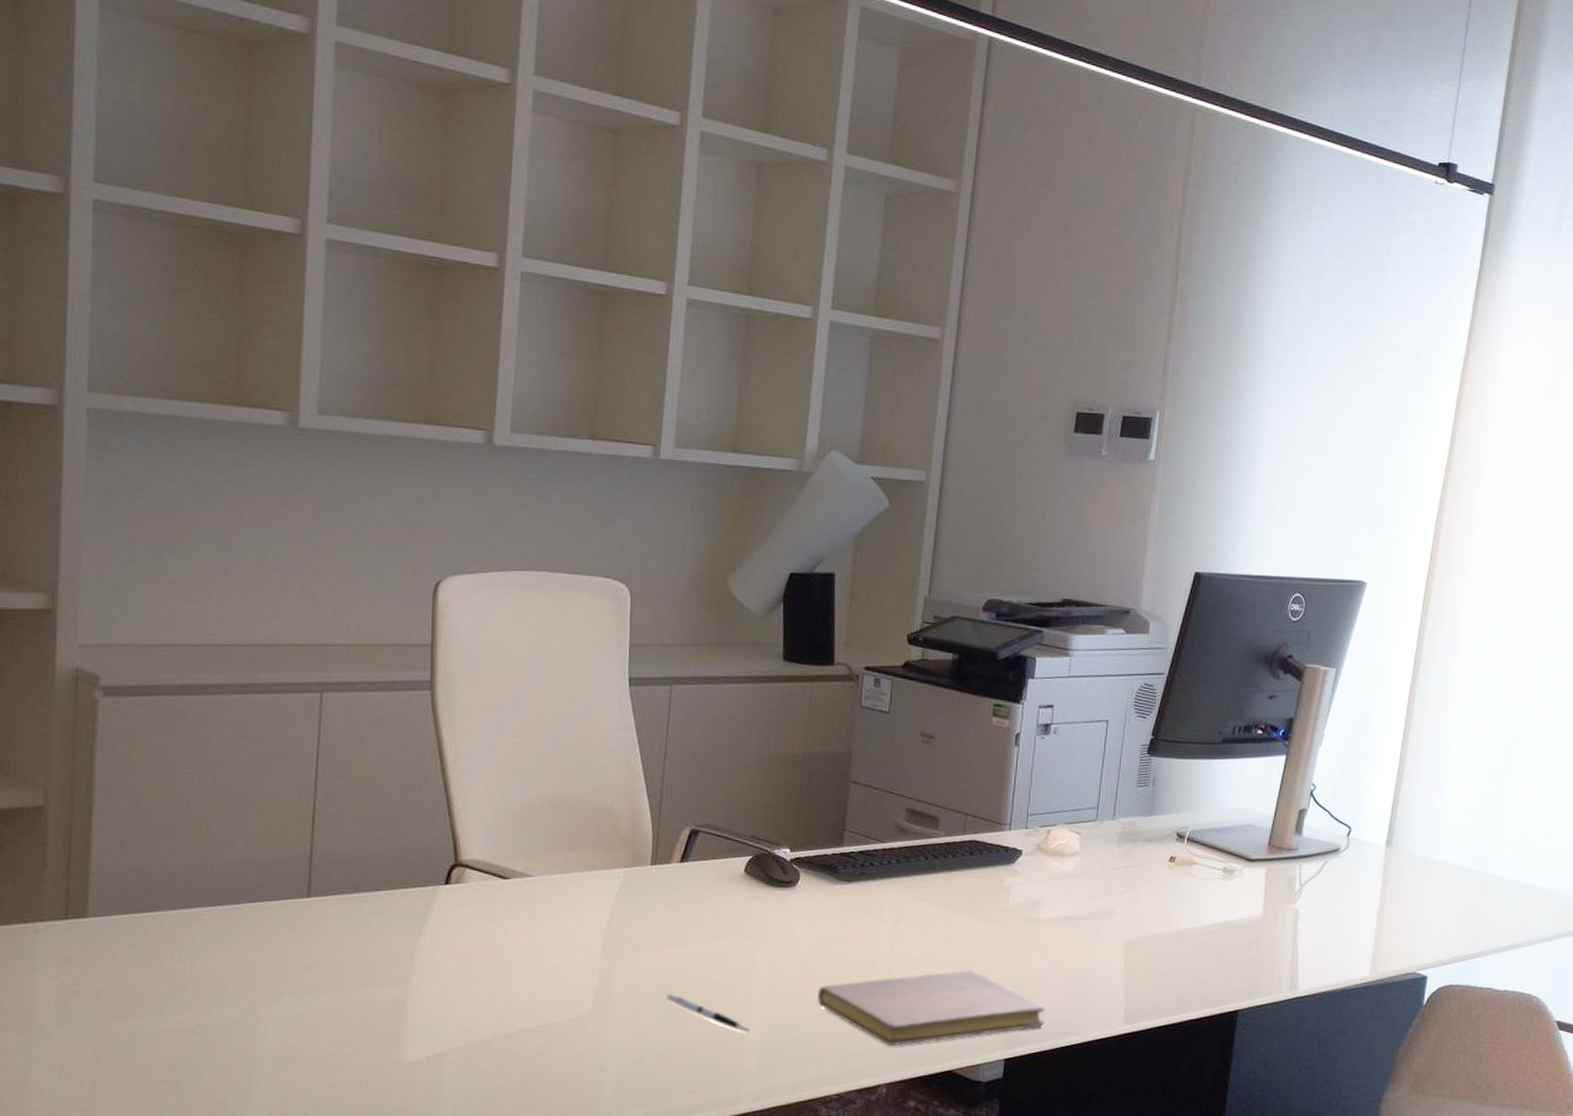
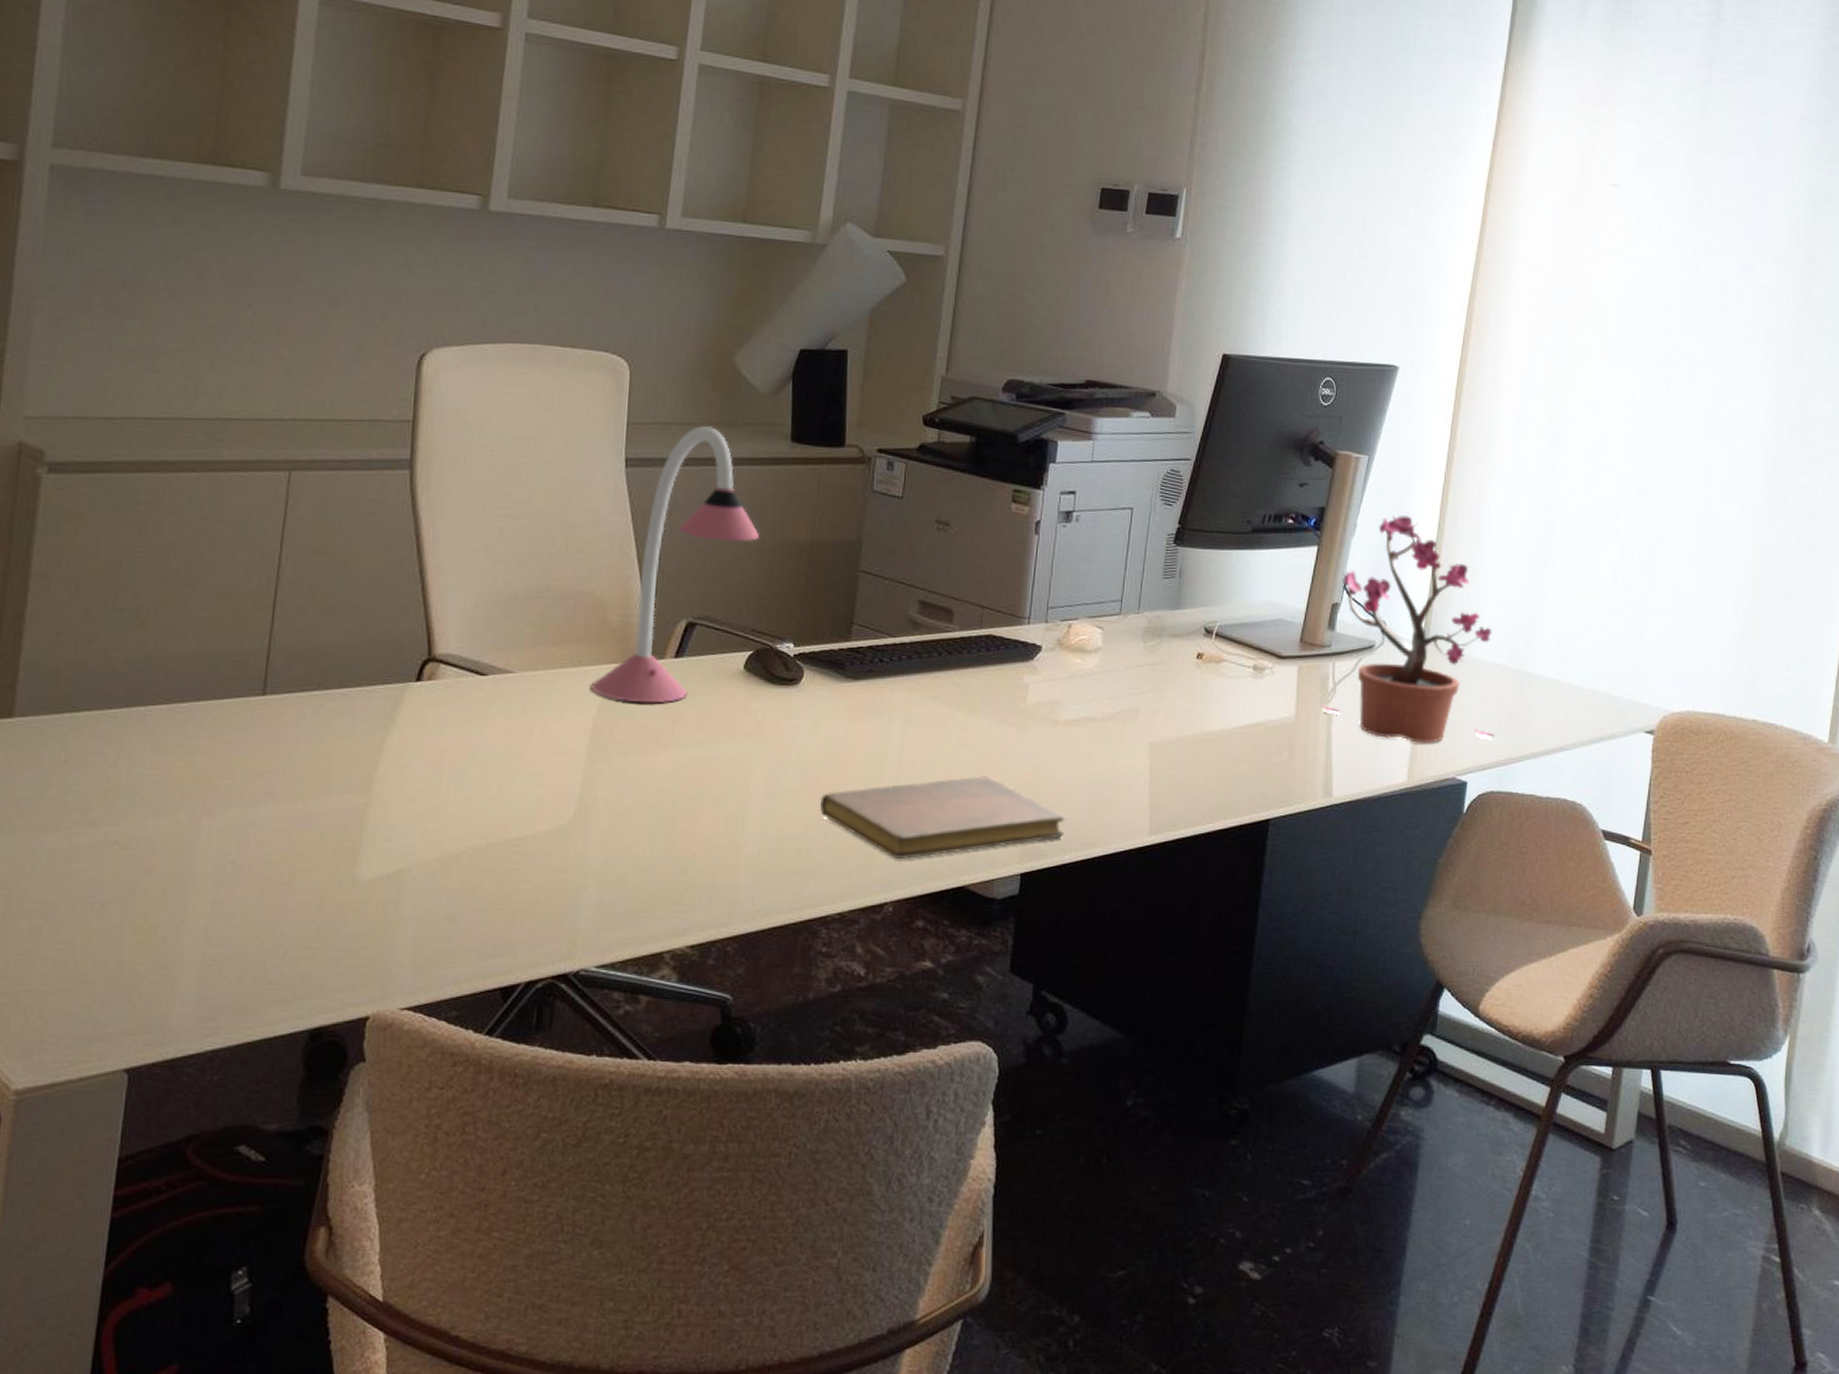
desk lamp: none [604,646,755,904] -> present [590,425,759,704]
pen: present [666,993,749,1032] -> none [655,801,745,845]
potted plant: none [1287,724,1455,941] -> present [1320,514,1495,744]

